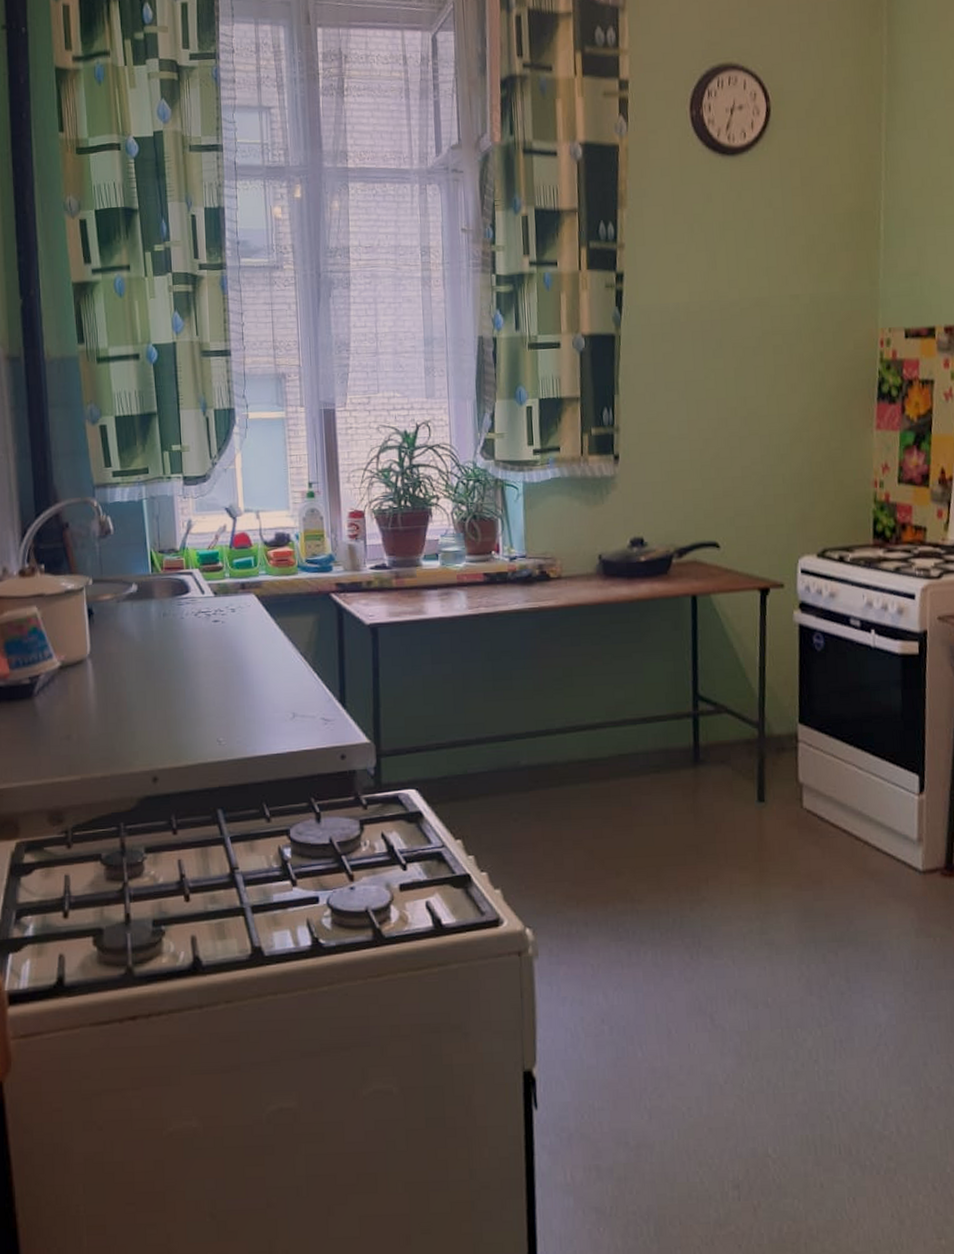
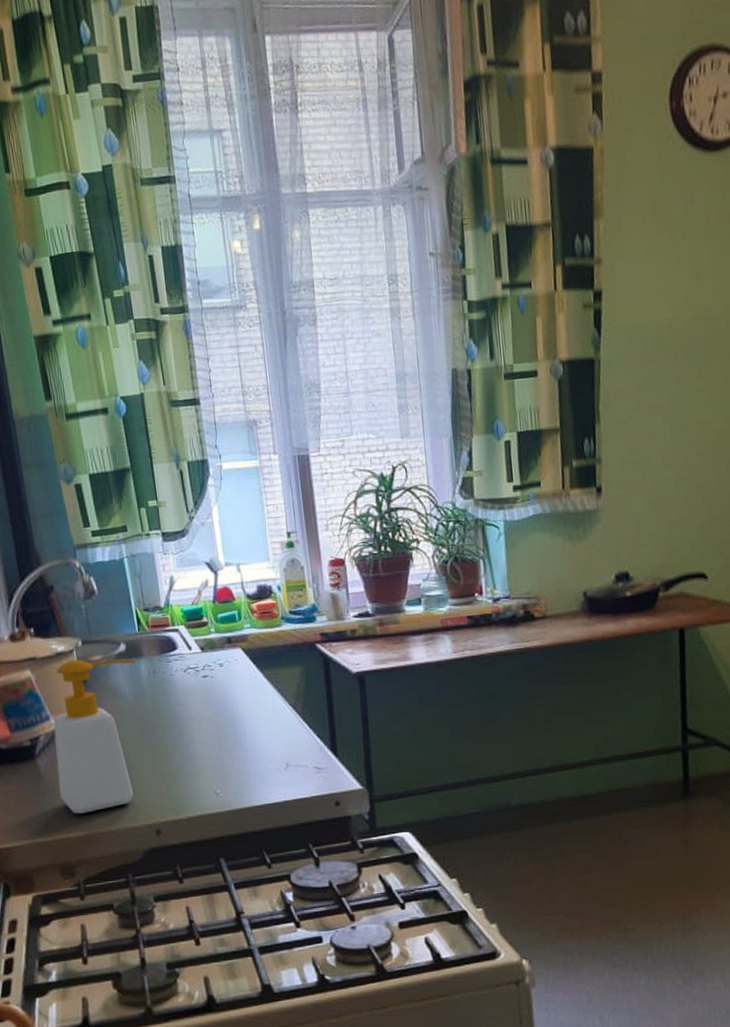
soap bottle: none [55,598,146,757] -> present [53,659,136,814]

